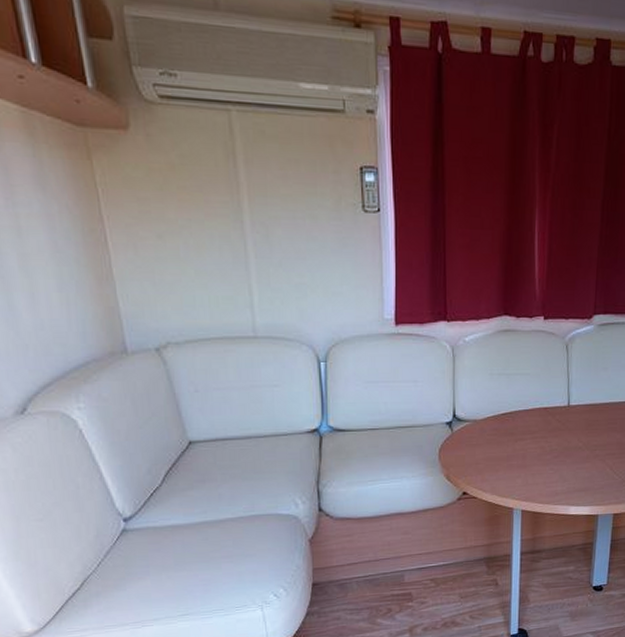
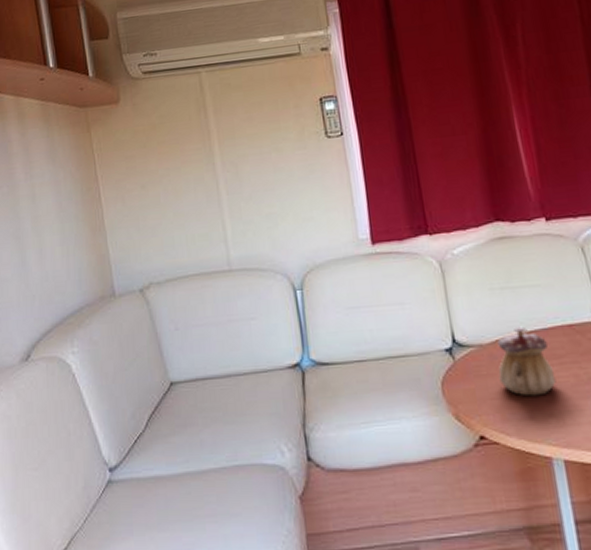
teapot: none [485,407,527,463] -> present [497,326,557,397]

